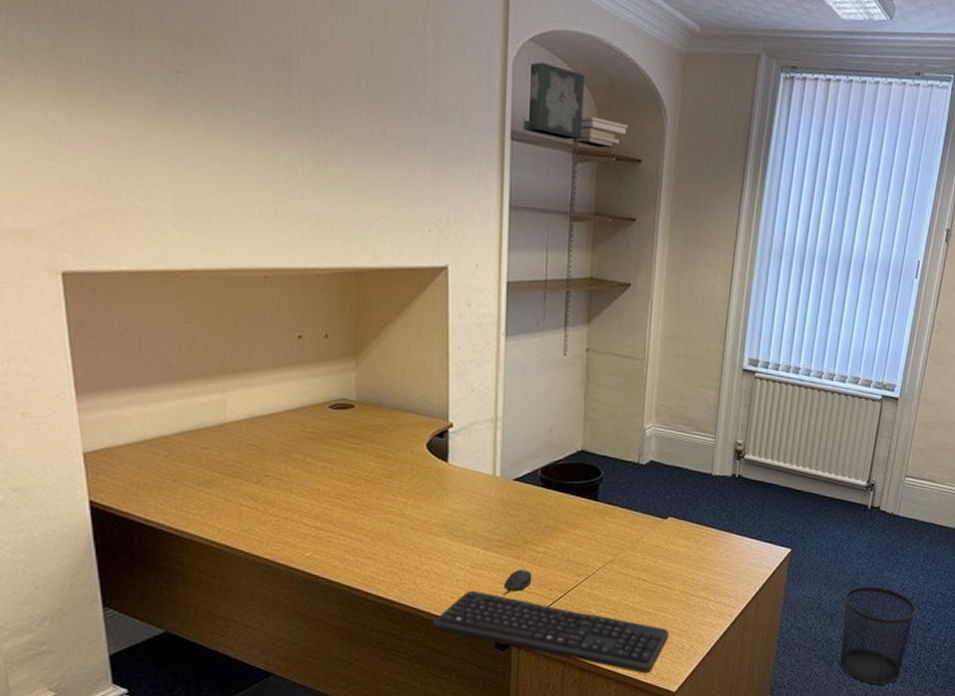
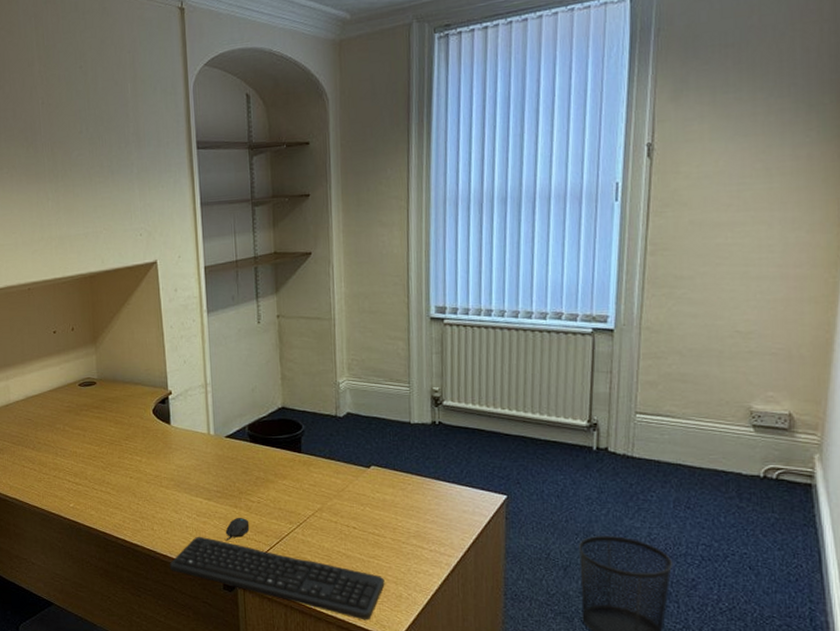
decorative box: present [523,61,585,140] -> none [205,80,255,140]
books: present [573,116,629,148] -> none [248,114,295,140]

